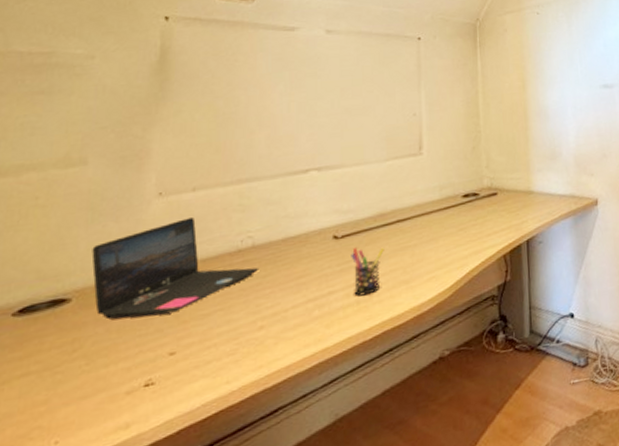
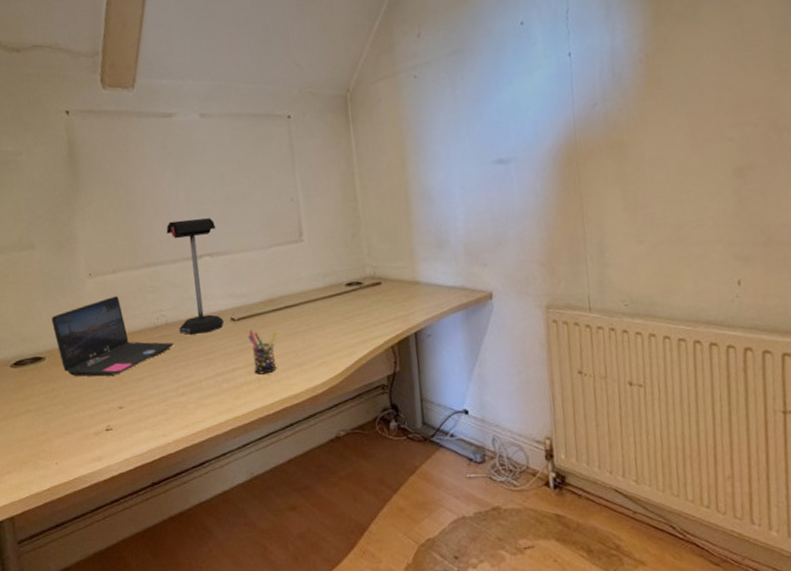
desk lamp: none [267,131,329,258] -> present [166,218,224,335]

